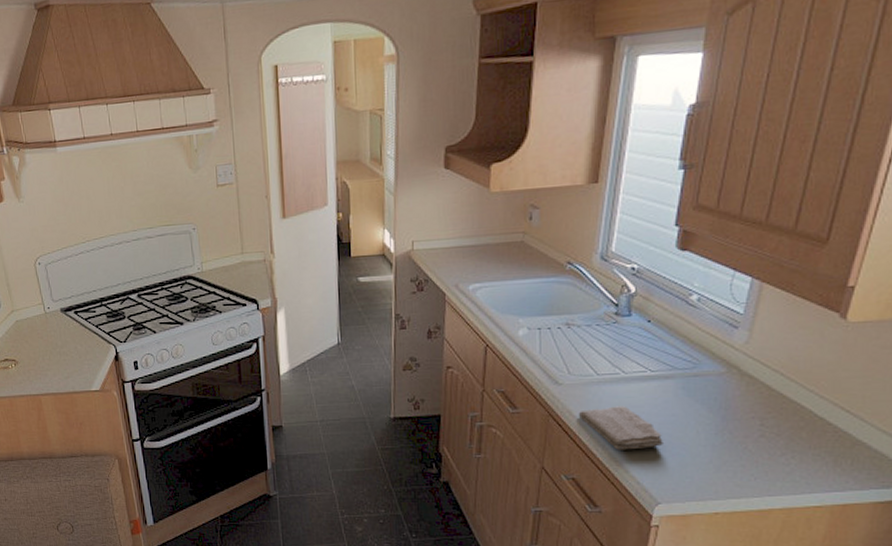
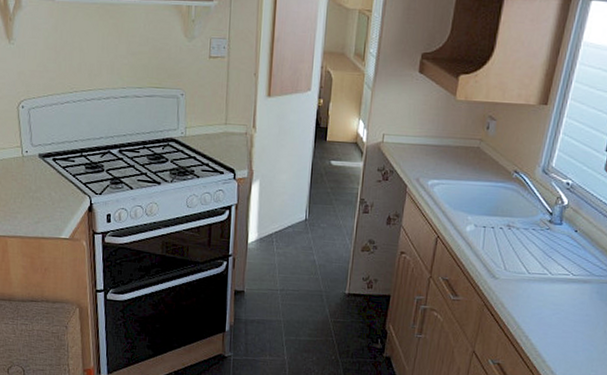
washcloth: present [578,406,663,450] -> none [508,302,577,342]

